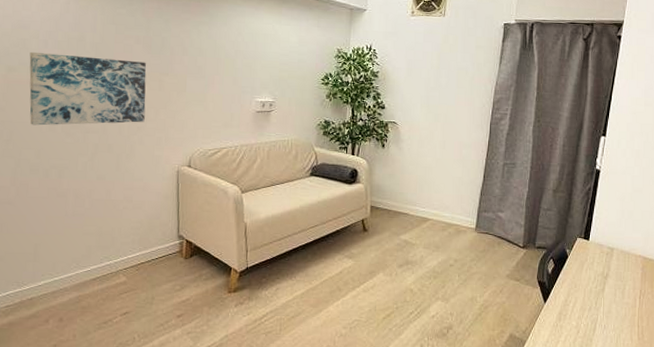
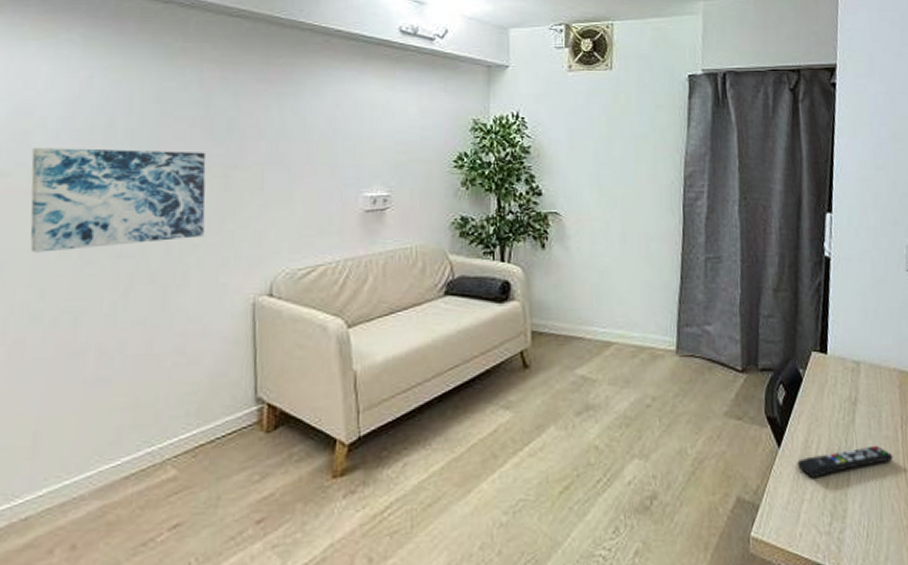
remote control: none [557,308,631,327] -> present [797,445,893,479]

